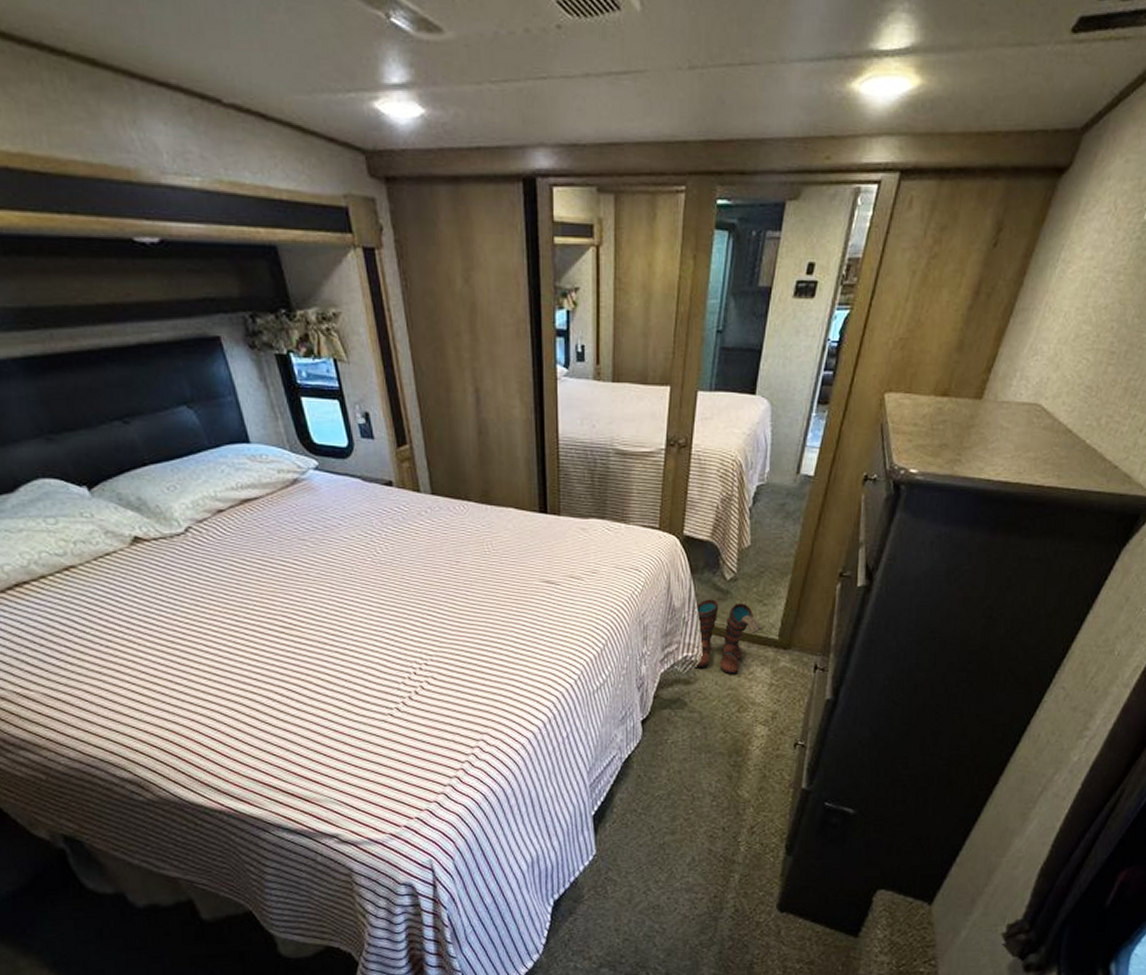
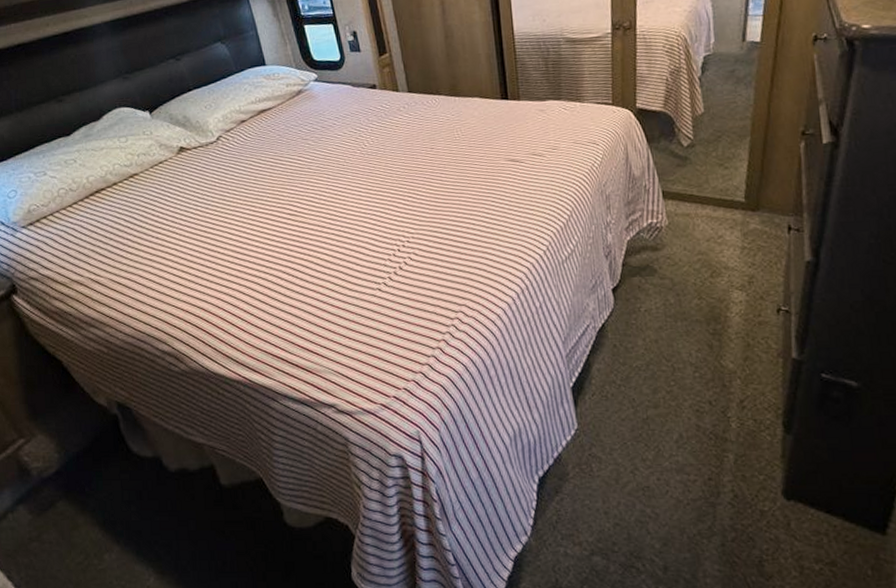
boots: present [694,599,764,674] -> none [655,166,728,238]

